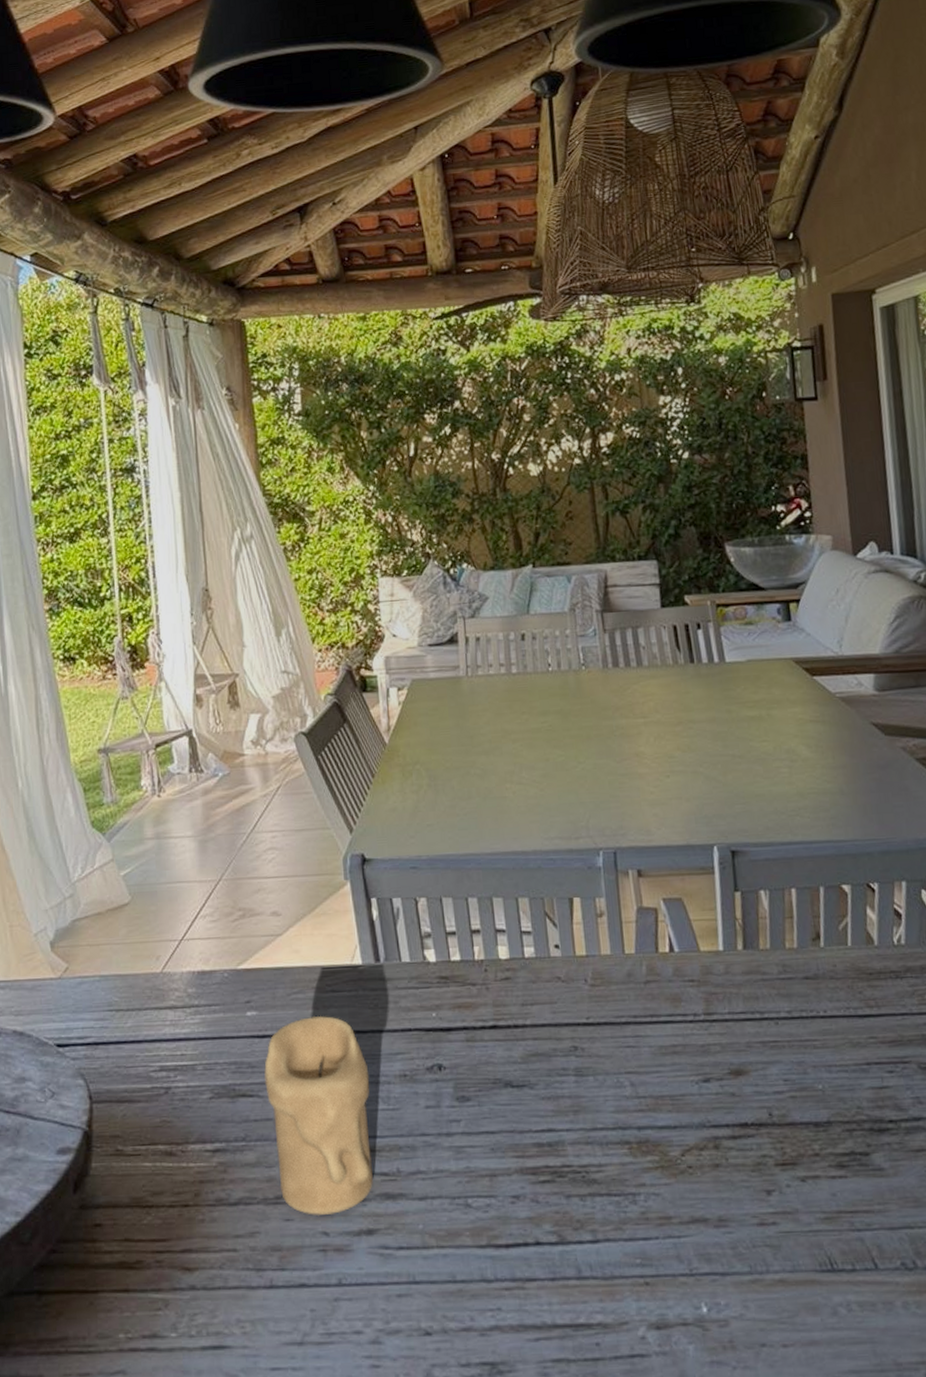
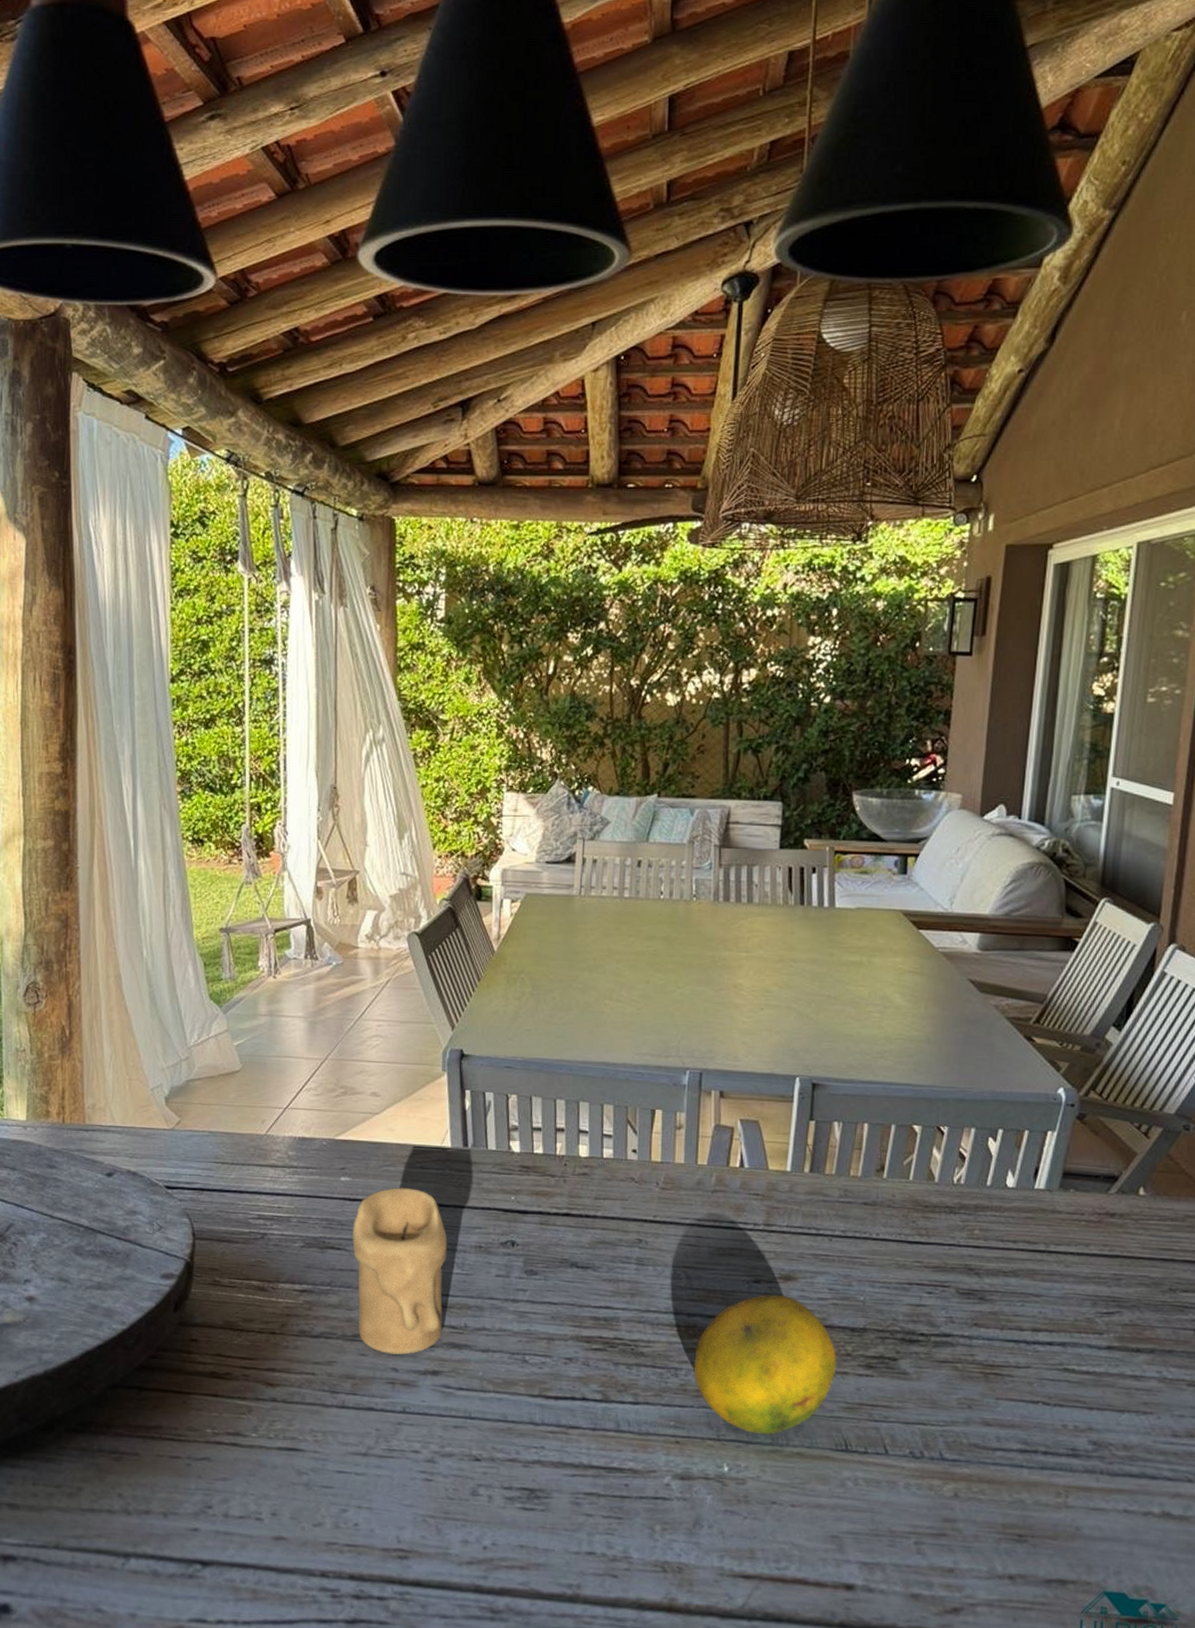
fruit: none [651,1093,807,1263] -> present [693,1294,837,1435]

